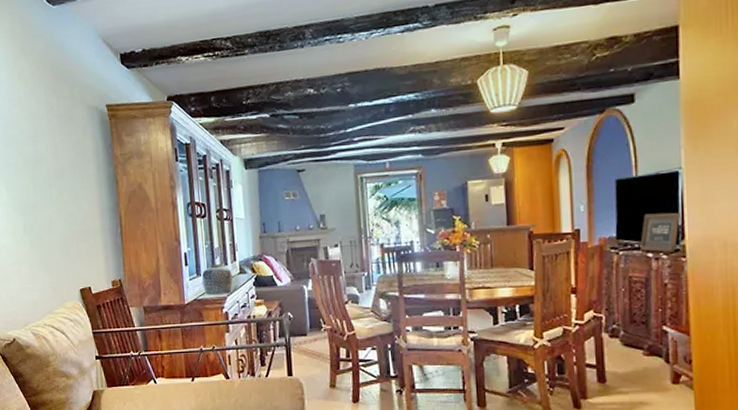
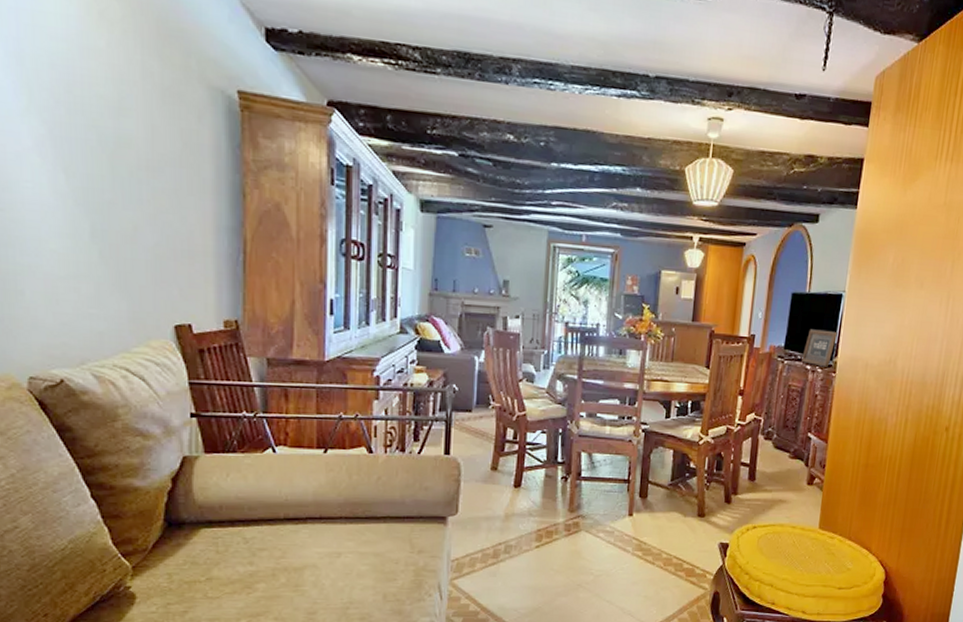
decorative jar: present [201,264,233,295] -> none [350,318,390,355]

